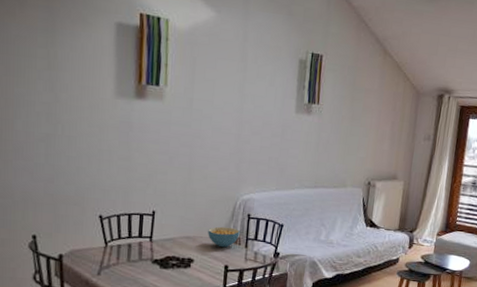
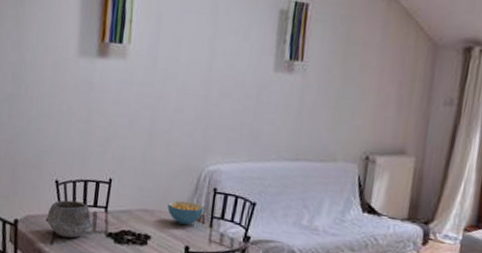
bowl: none [91,233,139,268] -> present [45,200,93,239]

